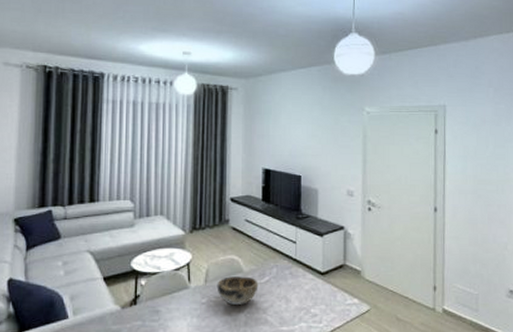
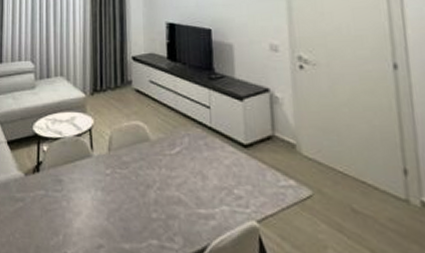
decorative bowl: present [217,276,259,305] -> none [121,145,169,179]

